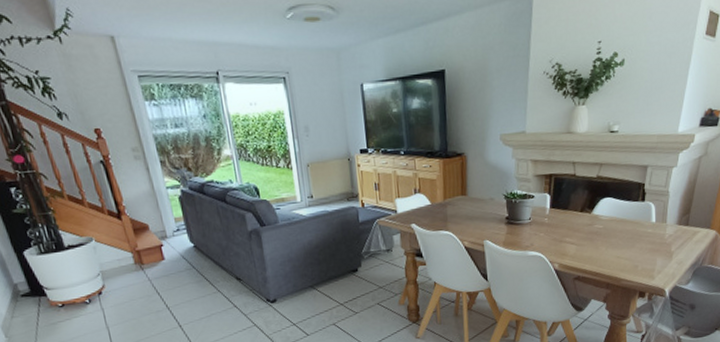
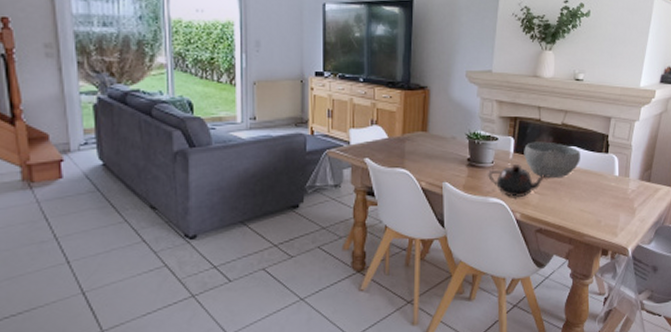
teapot: none [526,219,584,250] -> present [488,164,547,198]
bowl: none [560,195,616,229] -> present [524,141,580,178]

